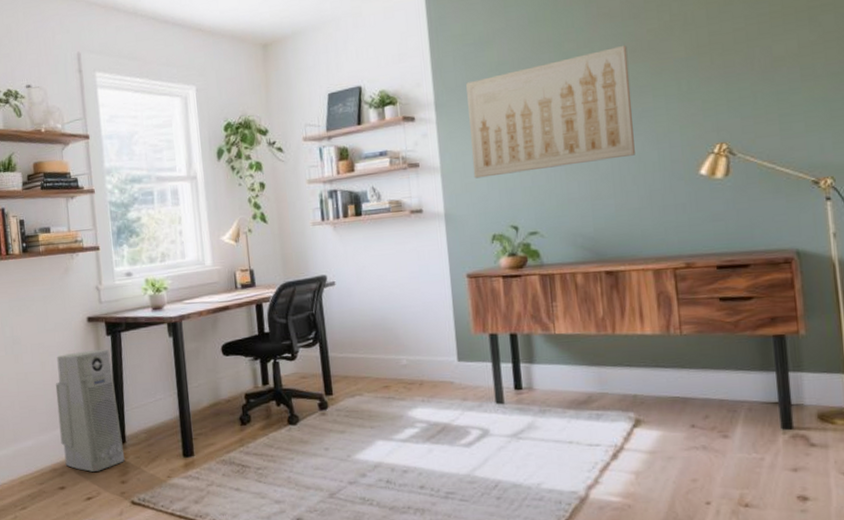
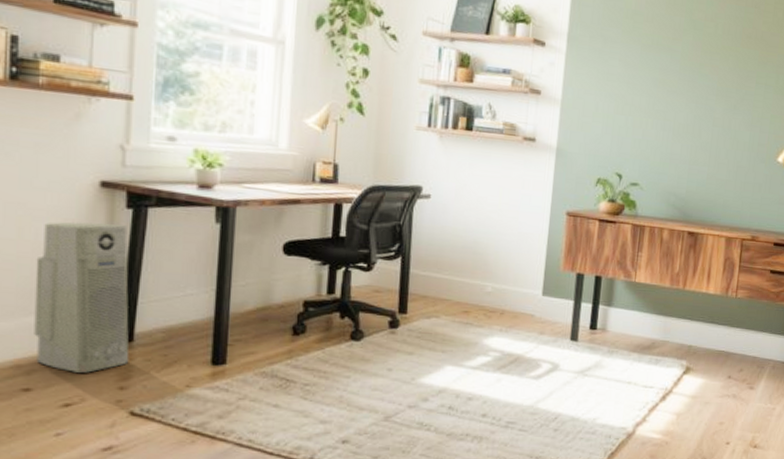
wall art: present [466,44,635,179] -> none [591,22,745,132]

